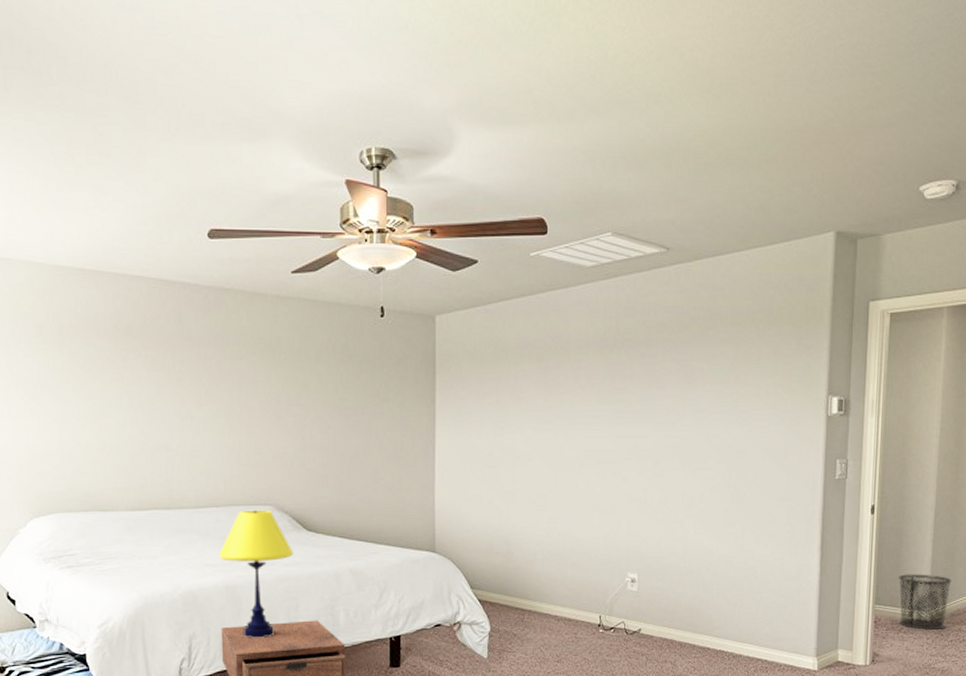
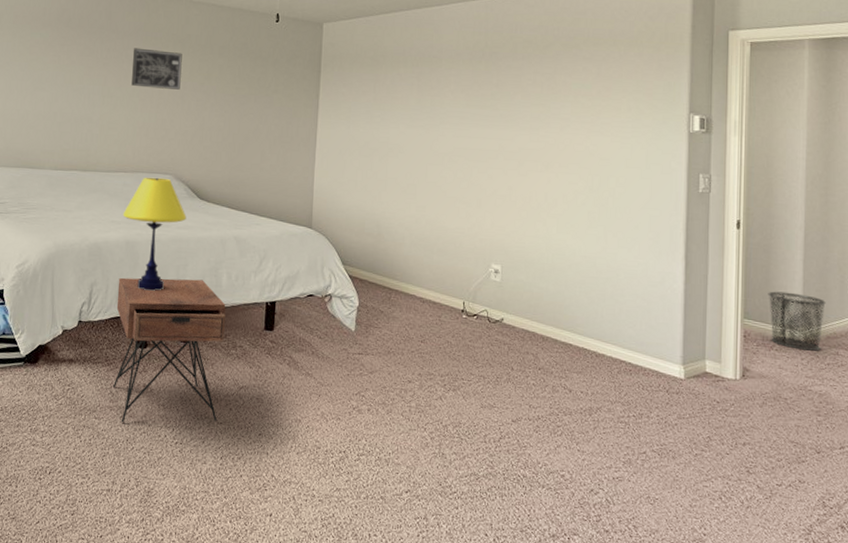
wall art: none [212,357,274,405] -> present [131,48,182,90]

